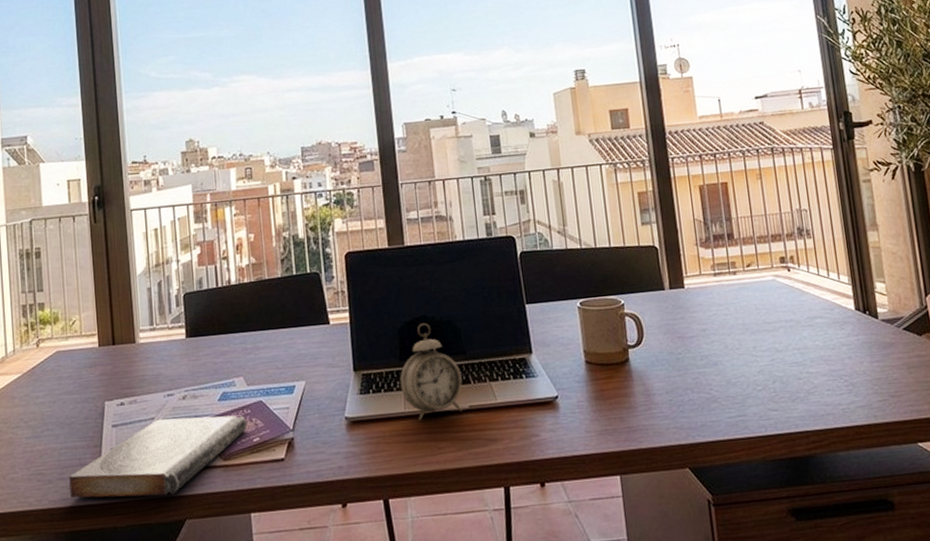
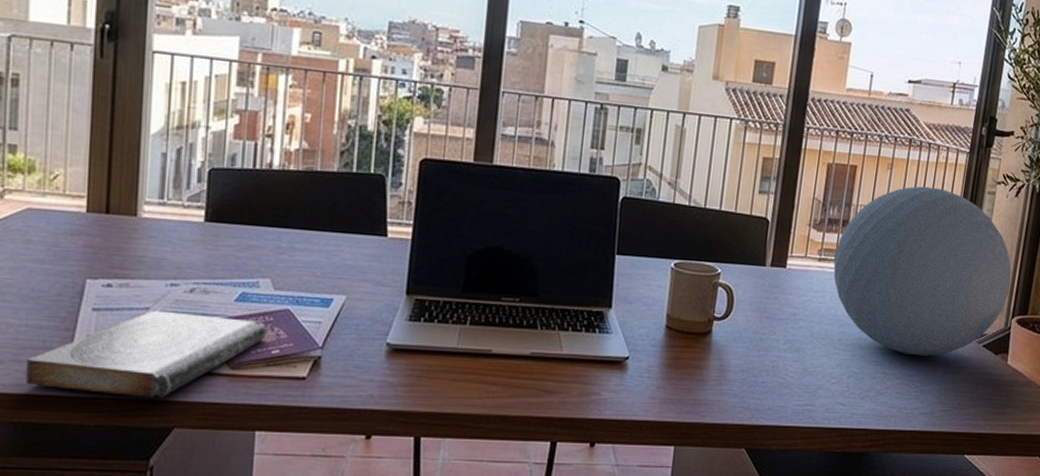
alarm clock: present [399,323,463,420] -> none [457,255,529,359]
decorative orb: none [728,186,915,351] -> present [833,186,1012,357]

